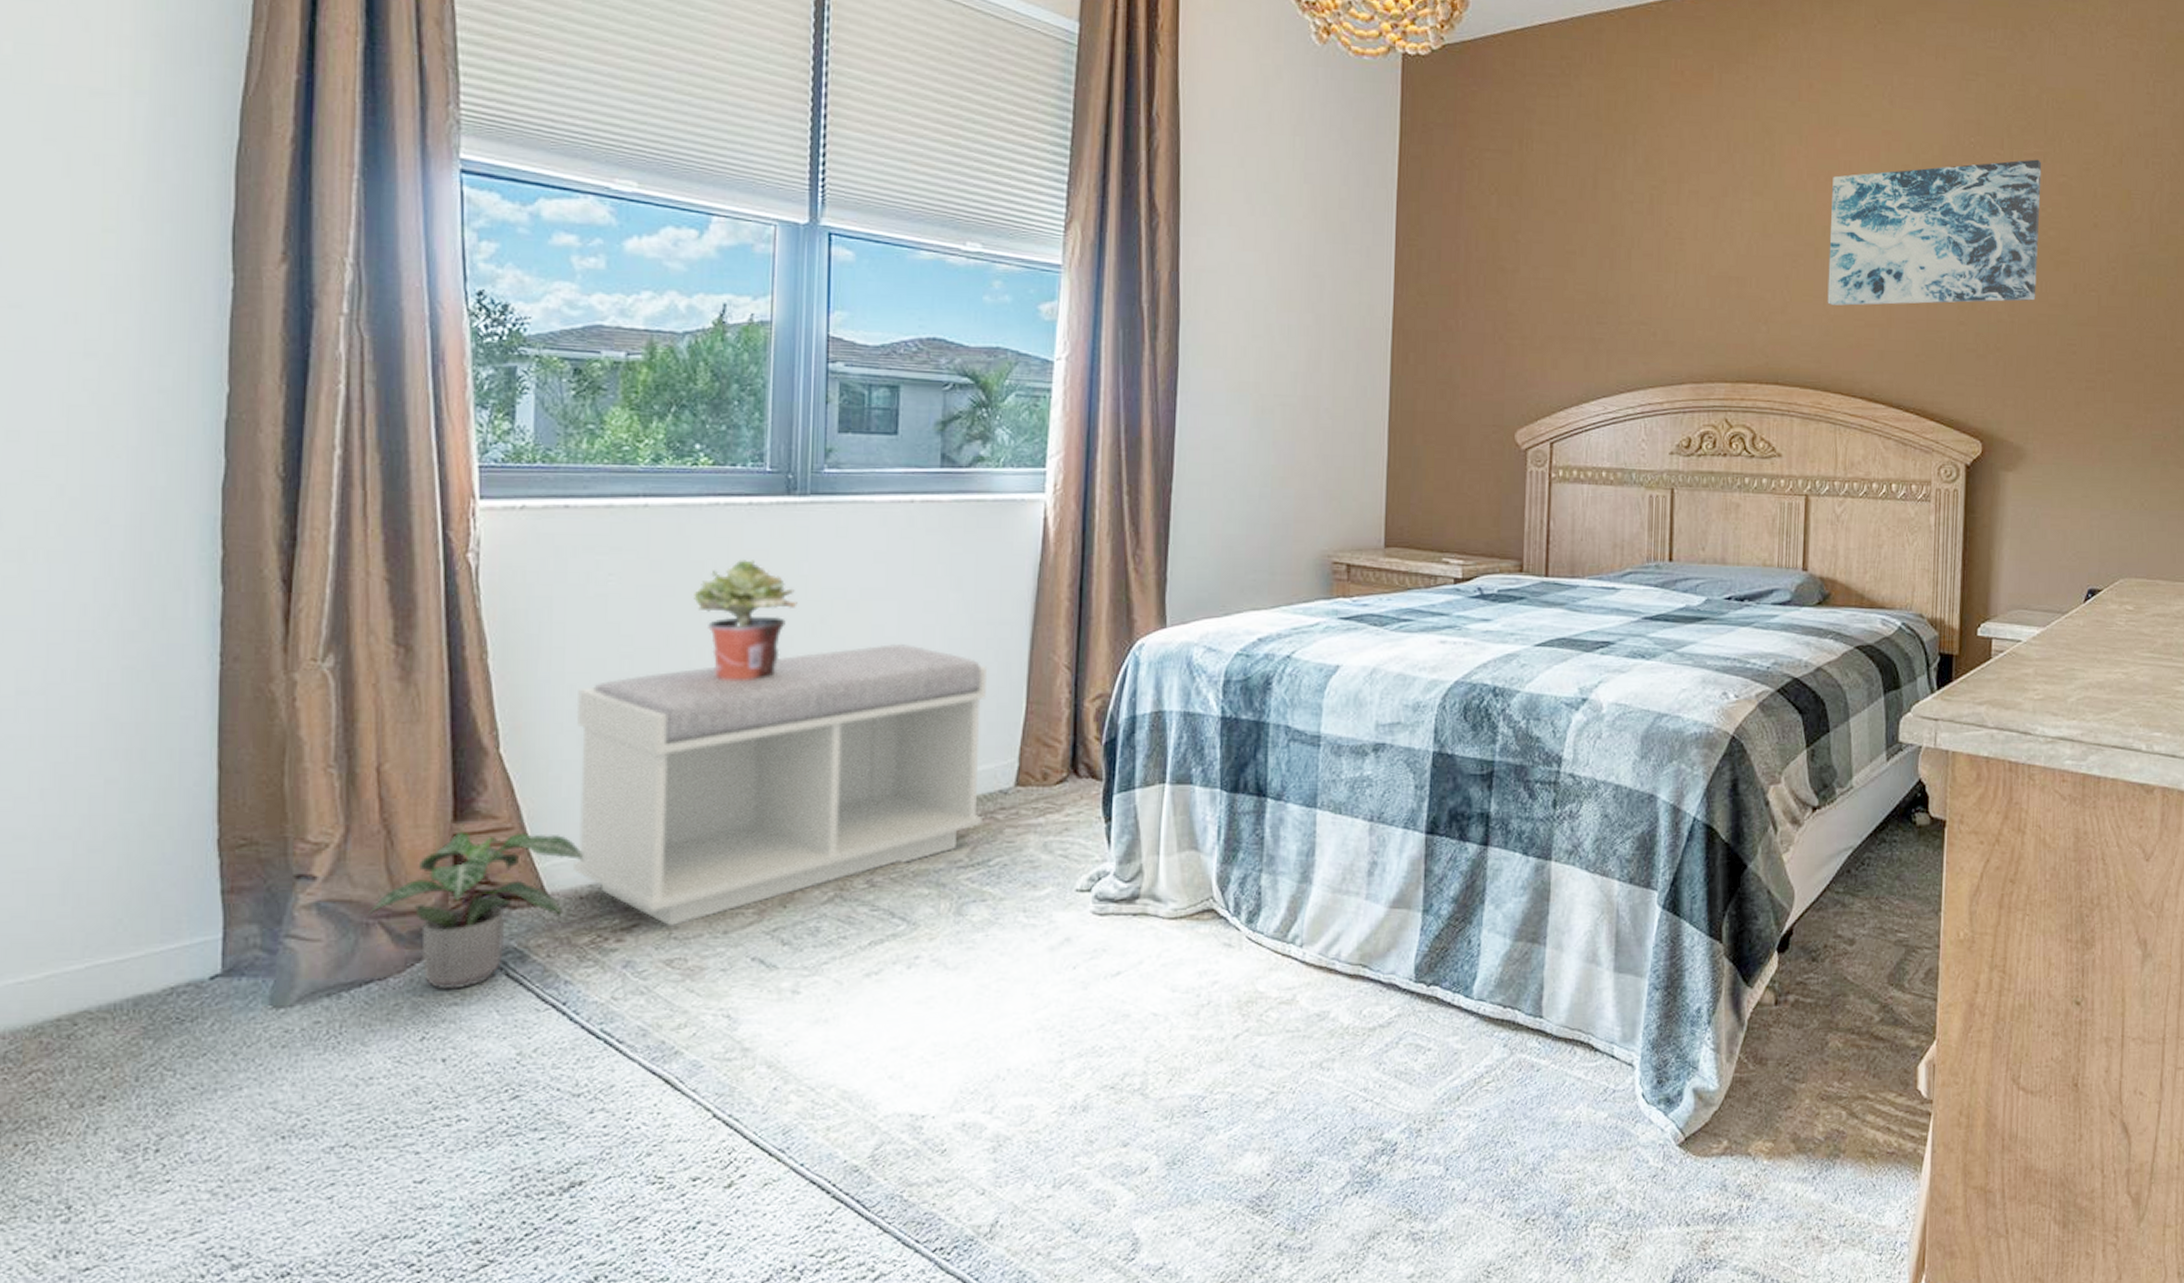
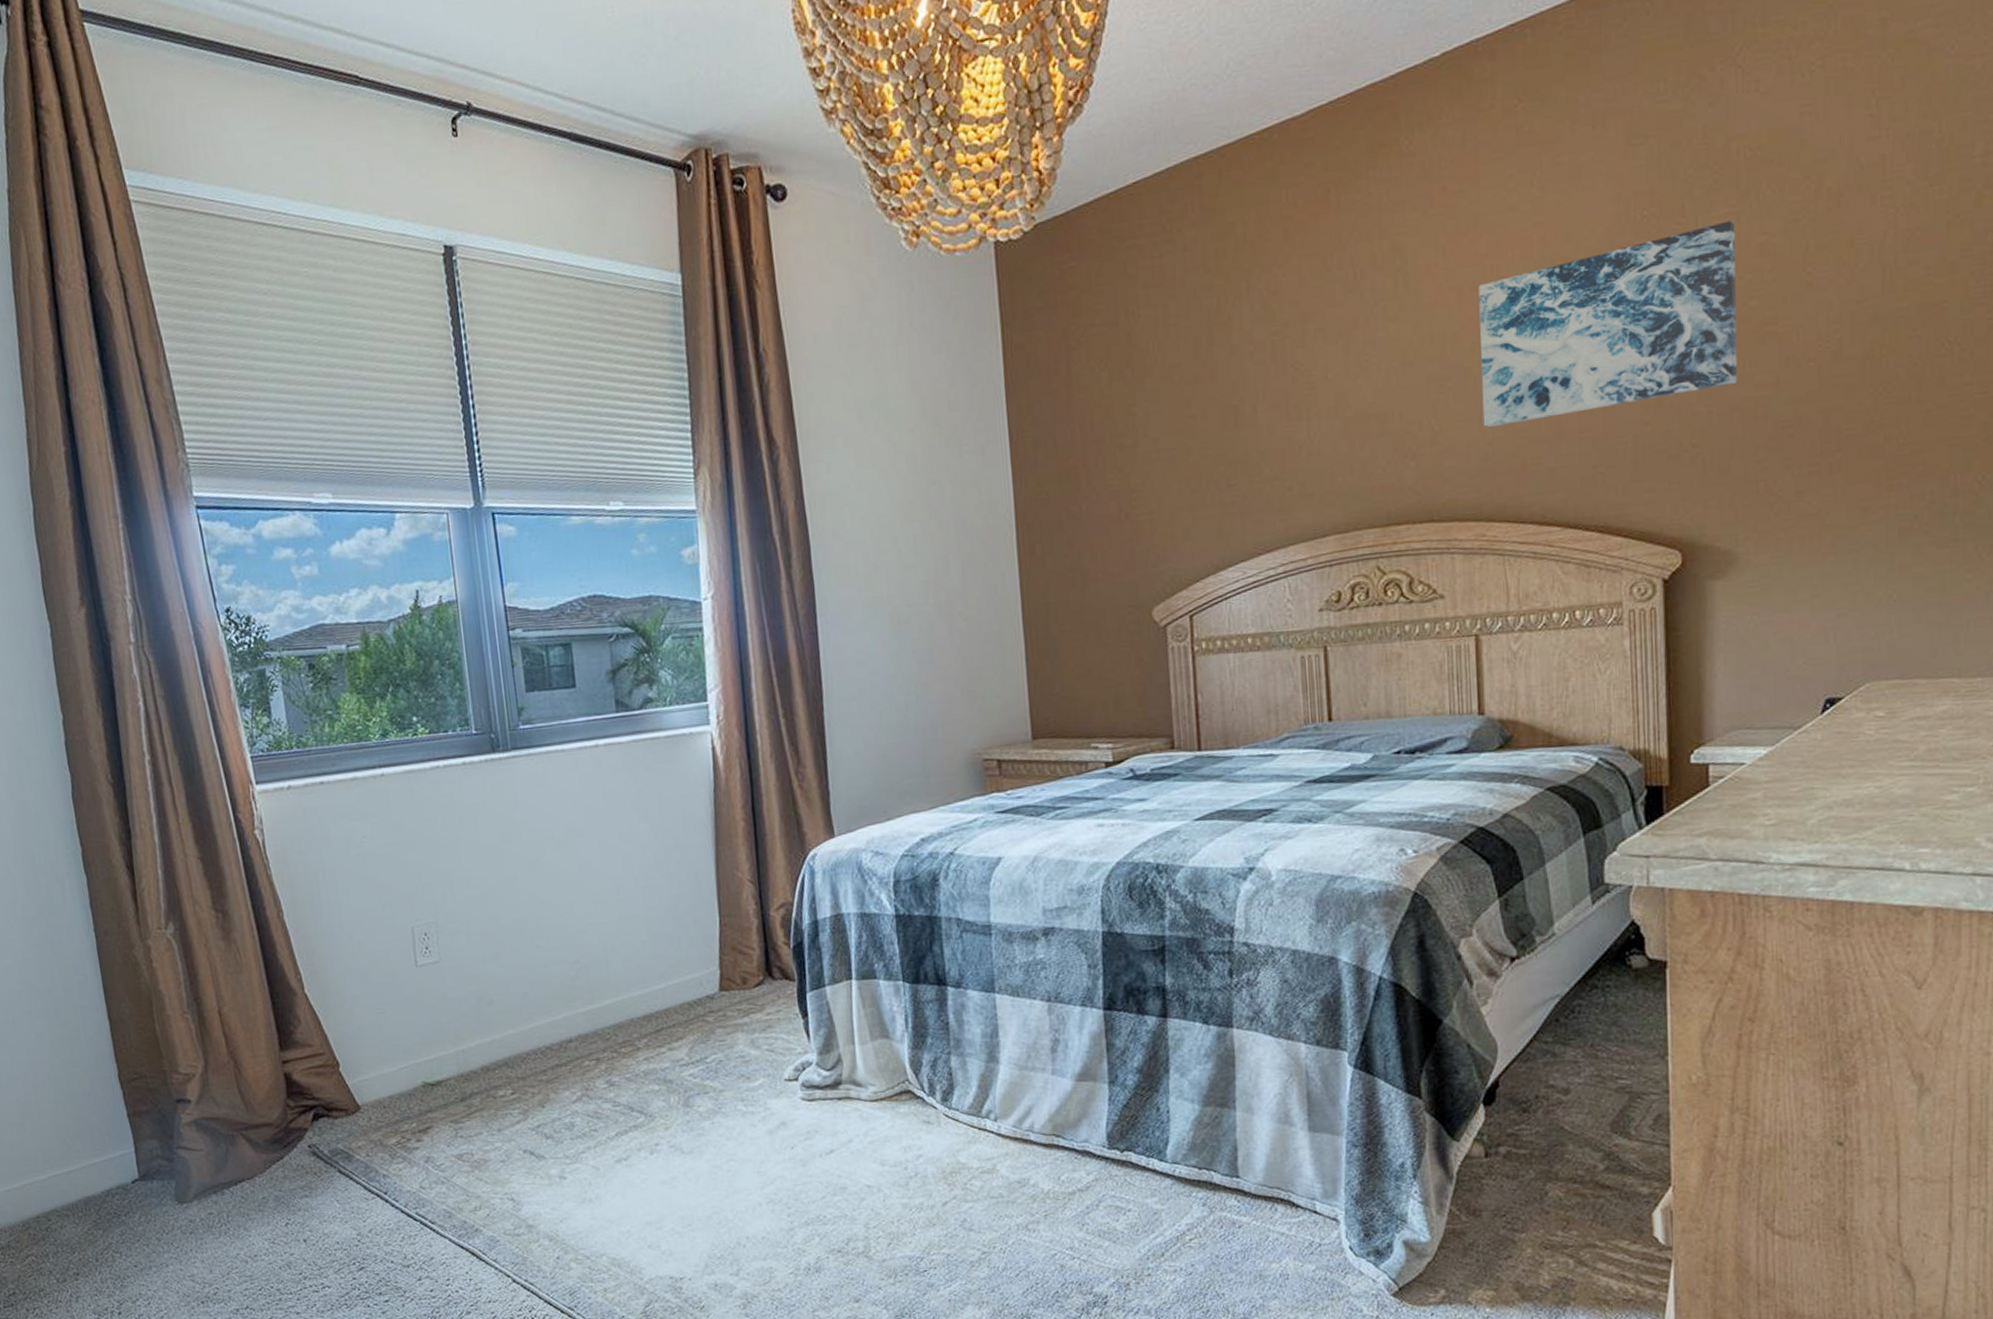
potted plant: present [369,831,584,990] -> none [232,1056,382,1185]
bench: present [572,643,988,927] -> none [355,873,697,1127]
potted plant: present [694,560,798,680] -> none [431,812,515,918]

